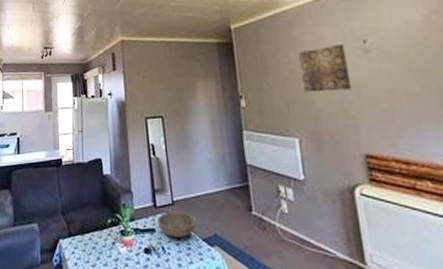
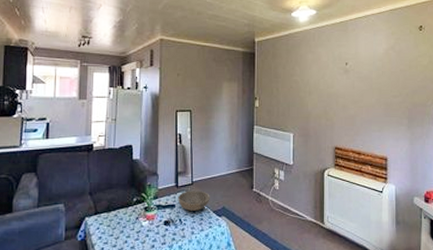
wall art: present [298,44,352,93] -> none [302,64,334,99]

